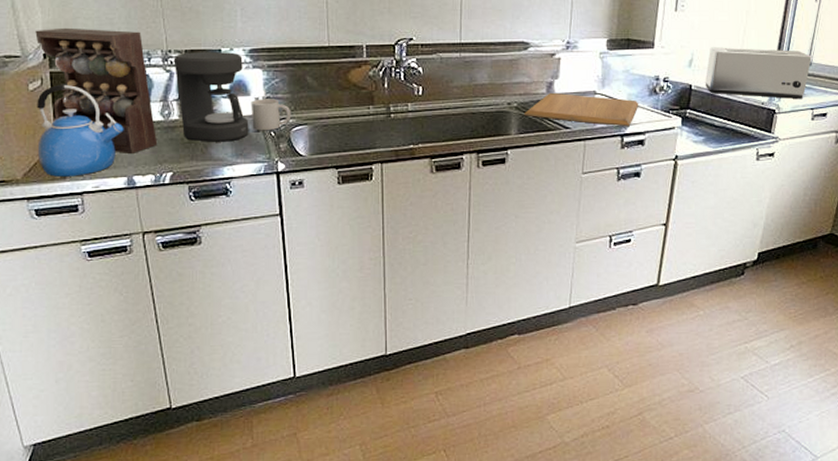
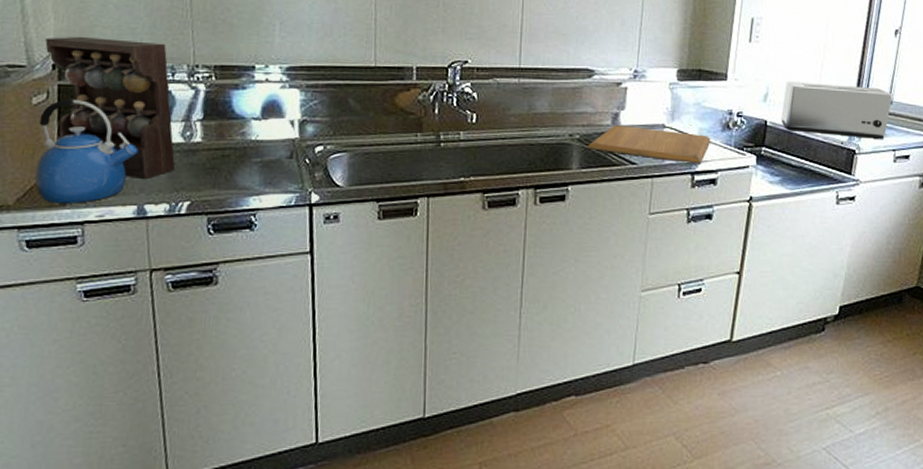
coffee maker: present [173,51,249,142] -> none [200,67,282,169]
mug: present [250,99,291,131] -> none [284,122,330,158]

